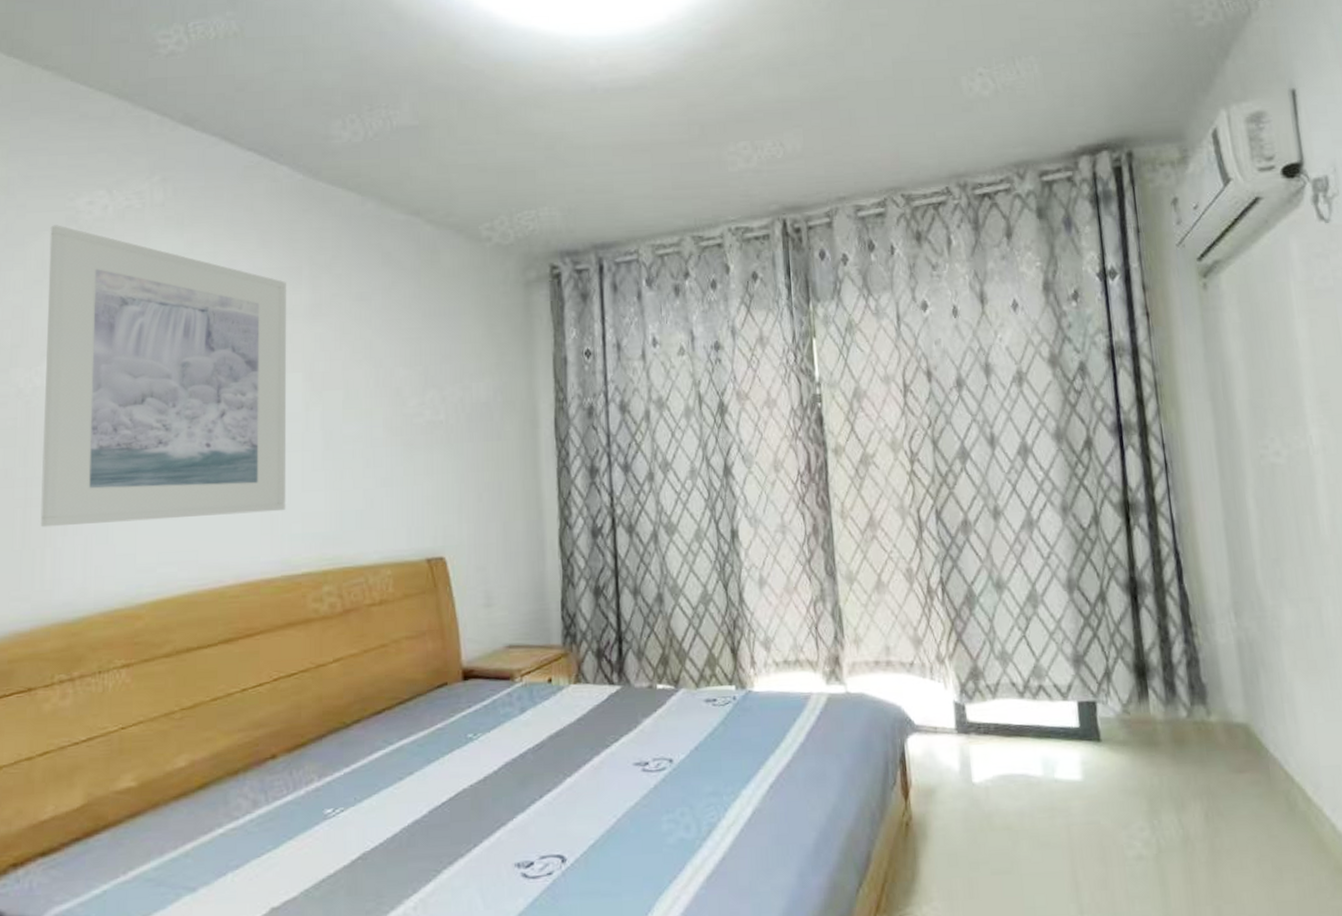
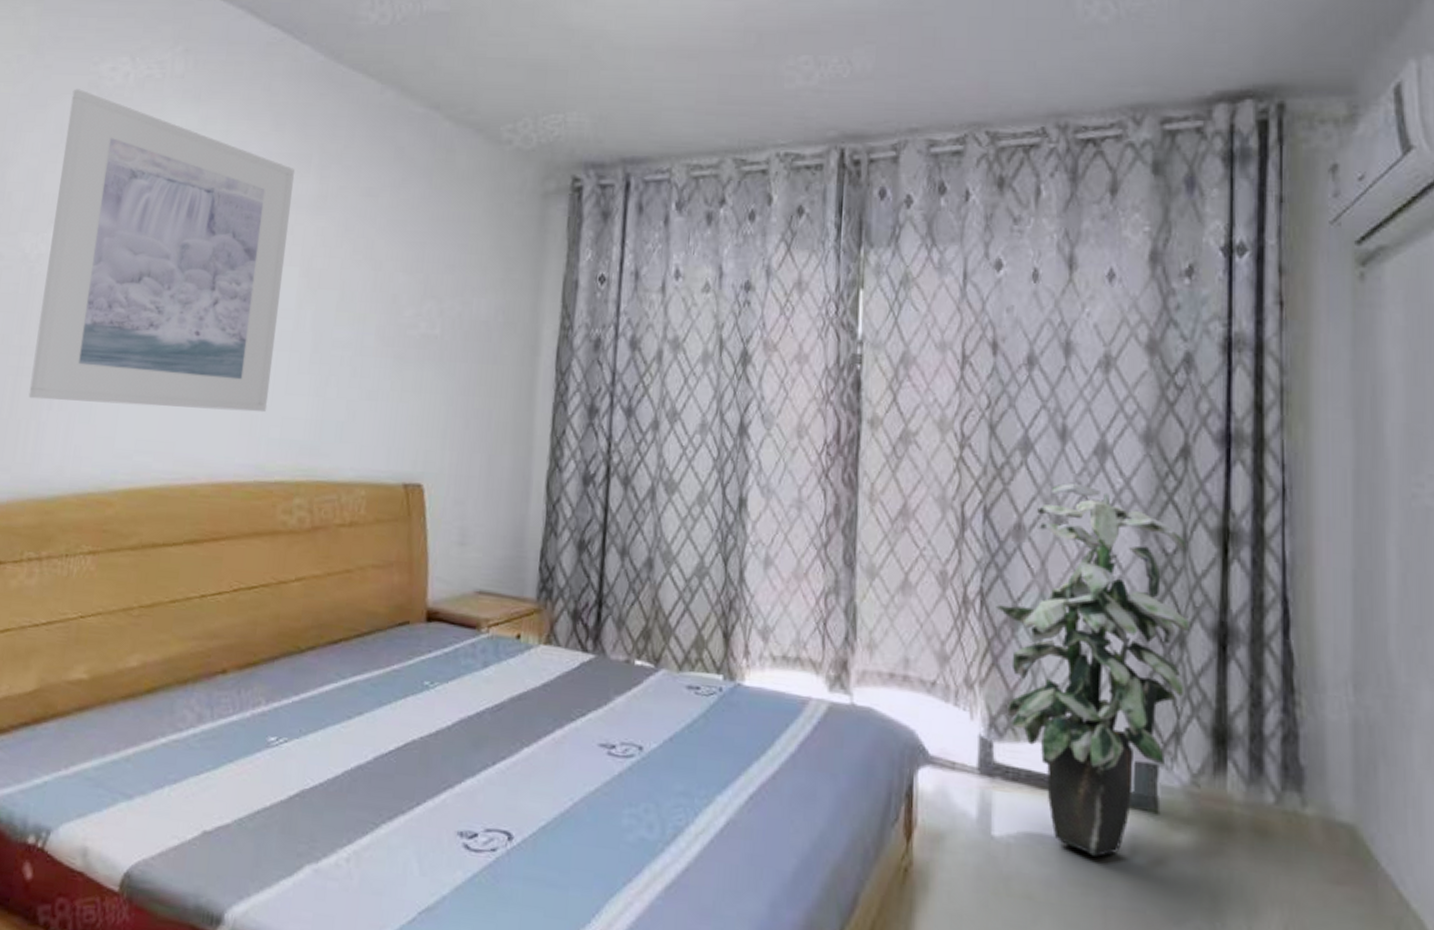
indoor plant: none [955,481,1110,785] -> present [996,483,1190,857]

